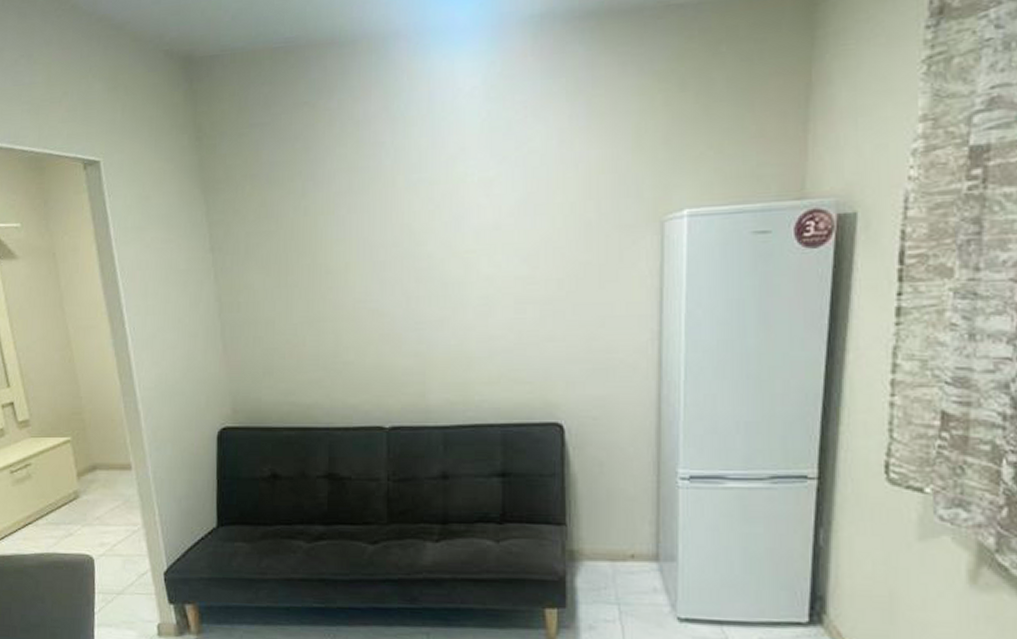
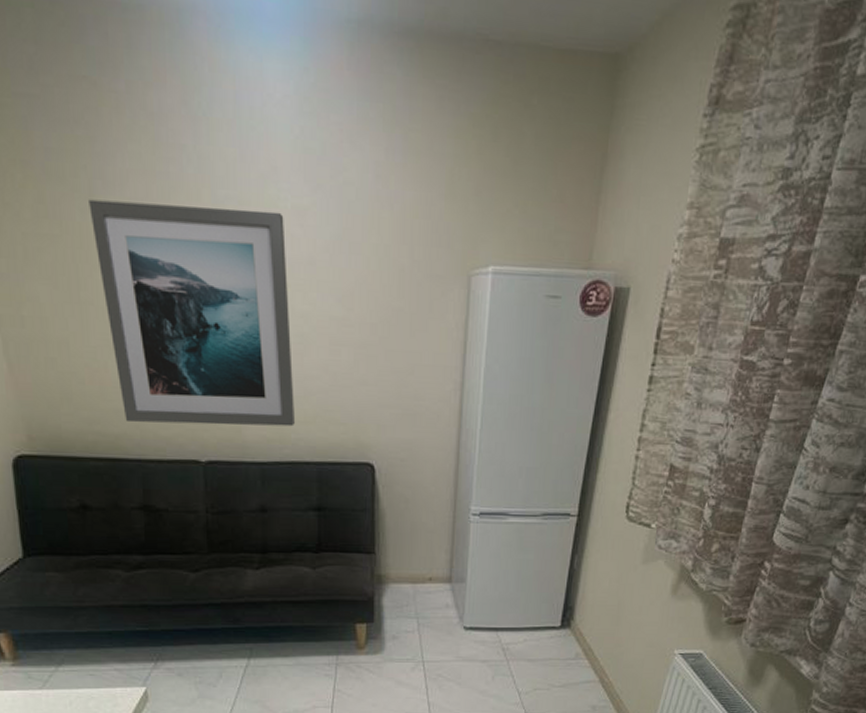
wall art: none [301,186,479,392] -> present [89,199,294,427]

